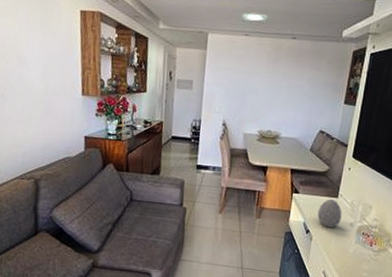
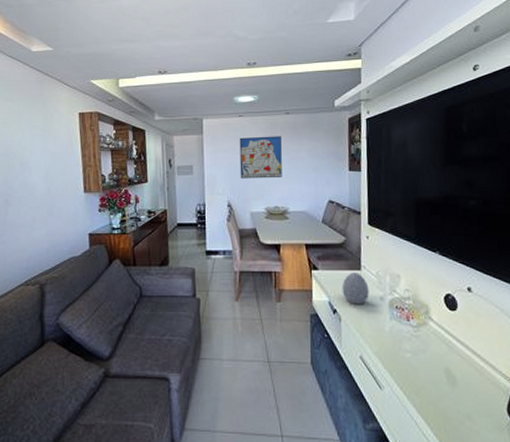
wall art: none [238,57,284,103] -> present [239,136,282,179]

